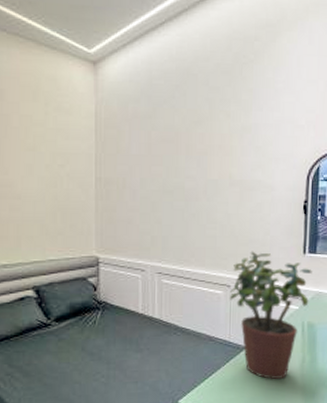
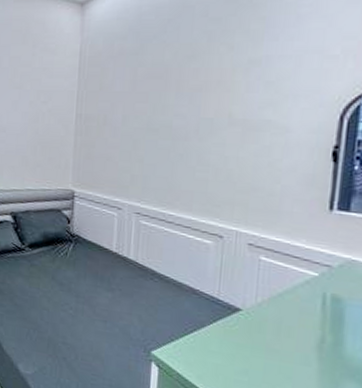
potted plant: present [230,251,312,380] -> none [222,200,342,357]

